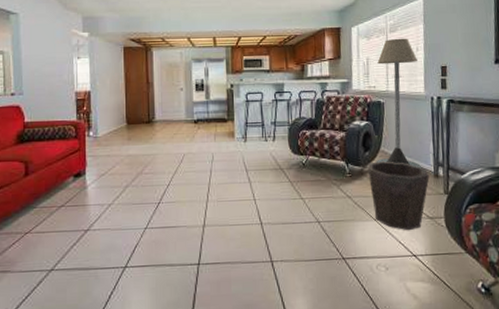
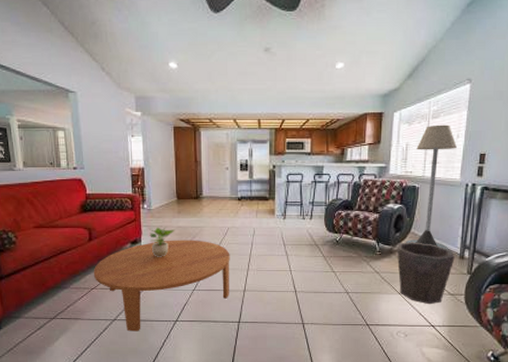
coffee table: none [28,169,187,284] -> present [93,240,230,332]
potted plant: none [95,156,124,192] -> present [149,227,174,257]

